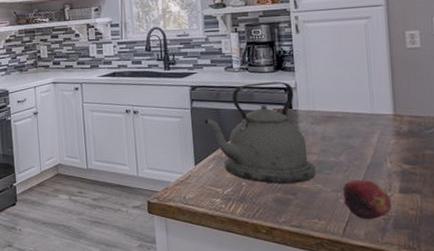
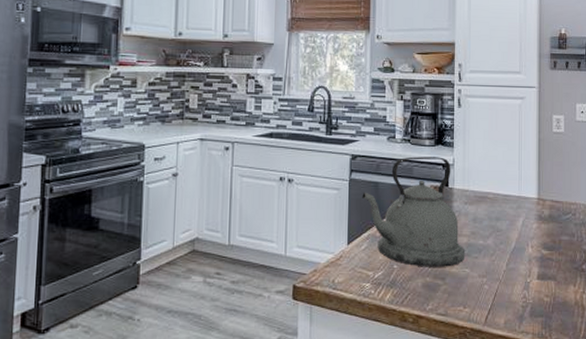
fruit: present [343,179,391,220] -> none [488,264,529,308]

